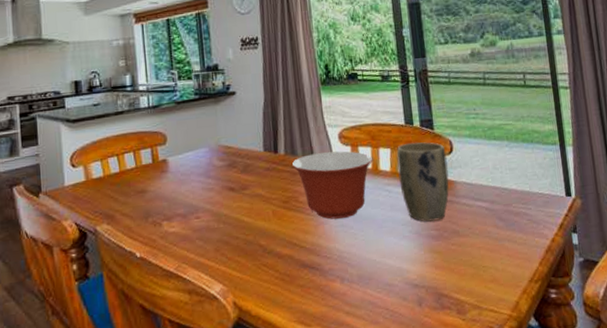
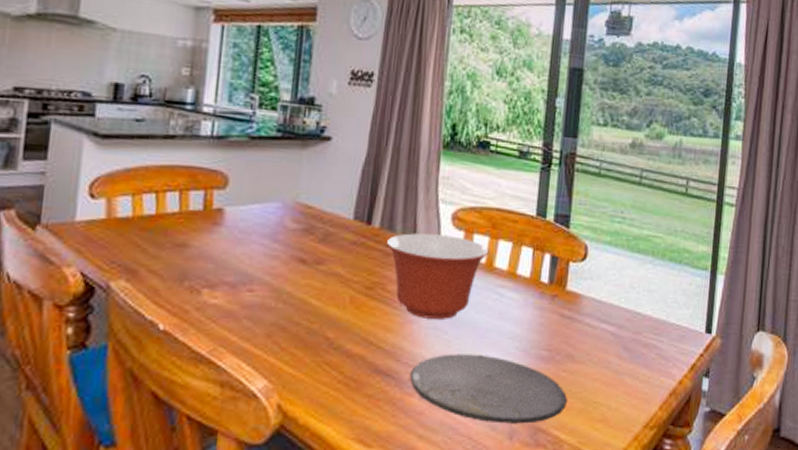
plate: none [330,241,461,295] -> present [410,354,567,424]
plant pot: present [397,142,449,222] -> none [515,239,578,339]

